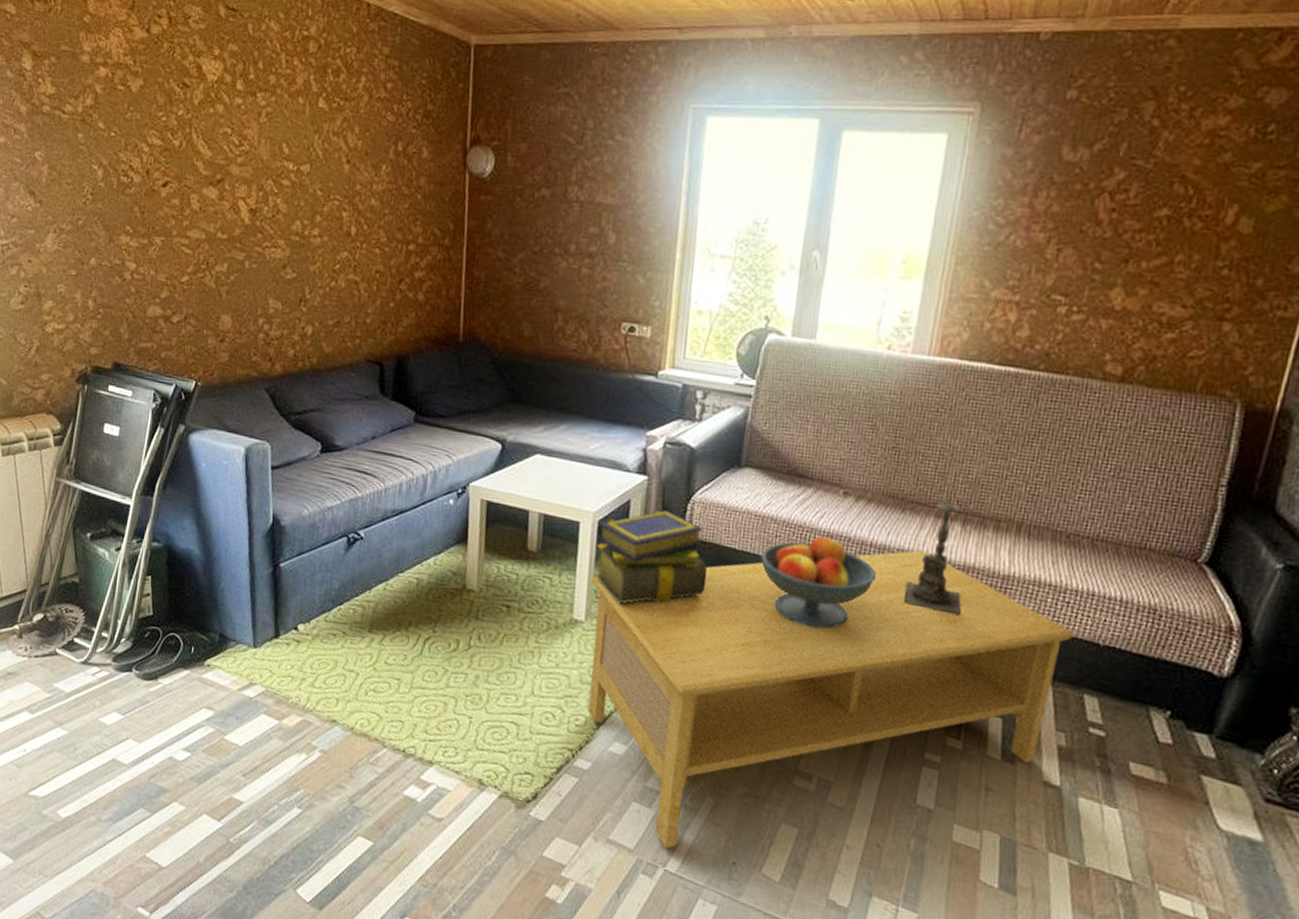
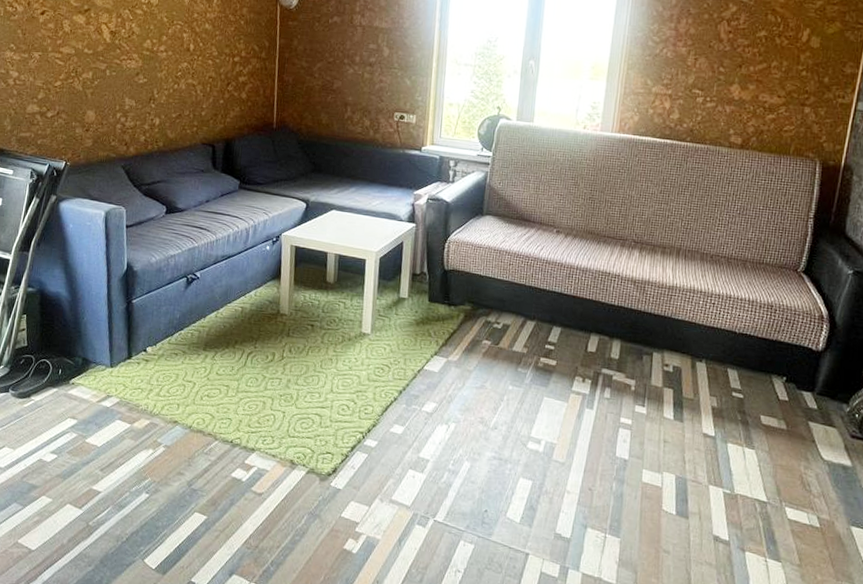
coffee table: present [588,550,1075,849] -> none [374,270,719,504]
stack of books: present [595,510,708,604] -> none [378,248,461,319]
fruit bowl: present [760,534,877,629] -> none [499,261,582,331]
candle holder: present [902,494,962,616] -> none [601,230,642,317]

